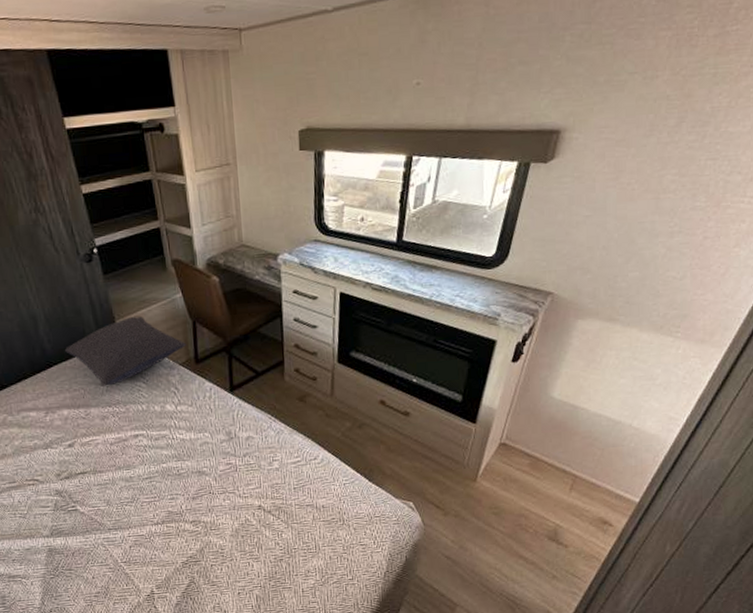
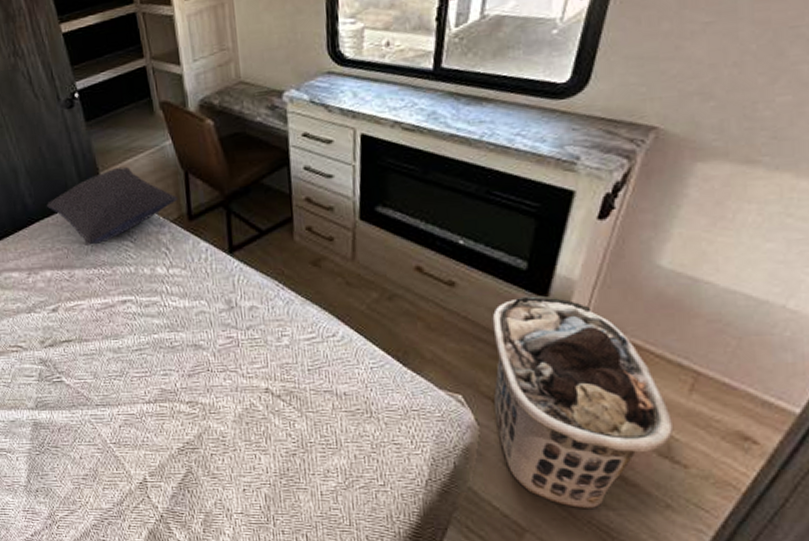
clothes hamper: none [435,421,559,585] -> present [492,295,674,510]

